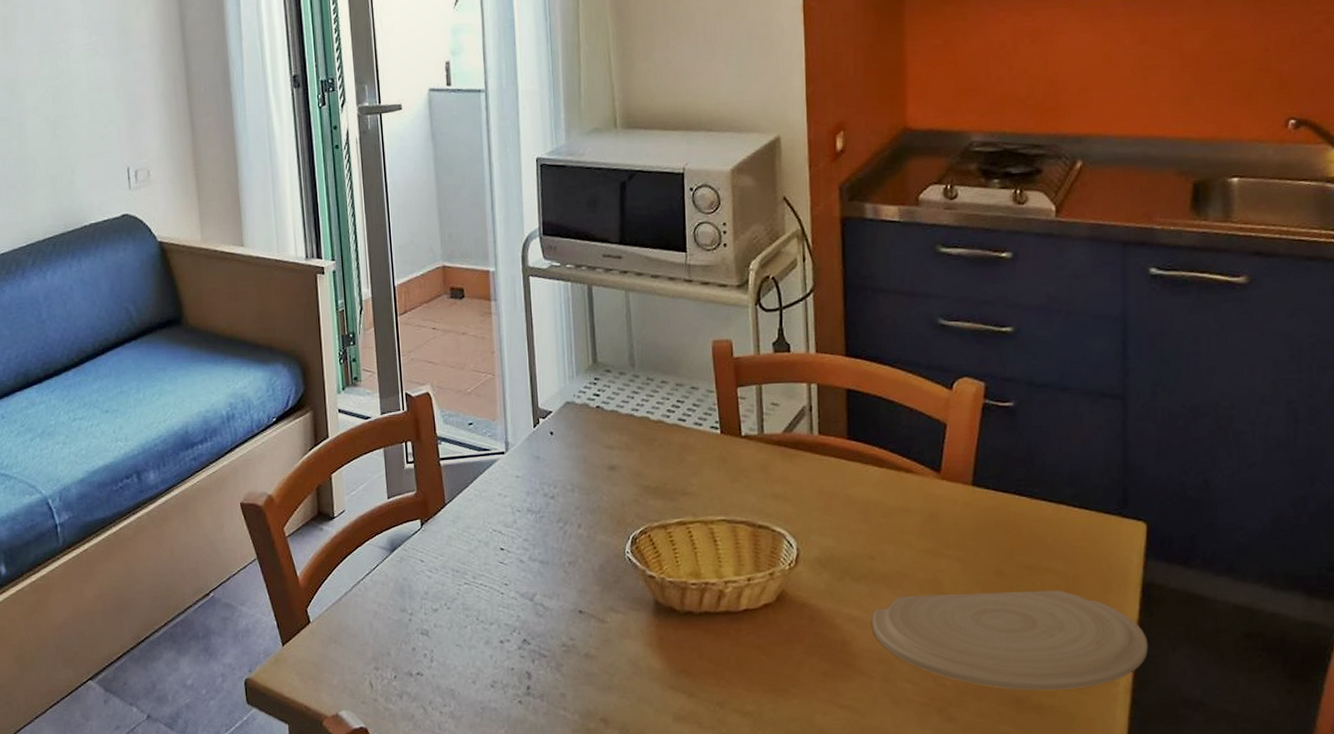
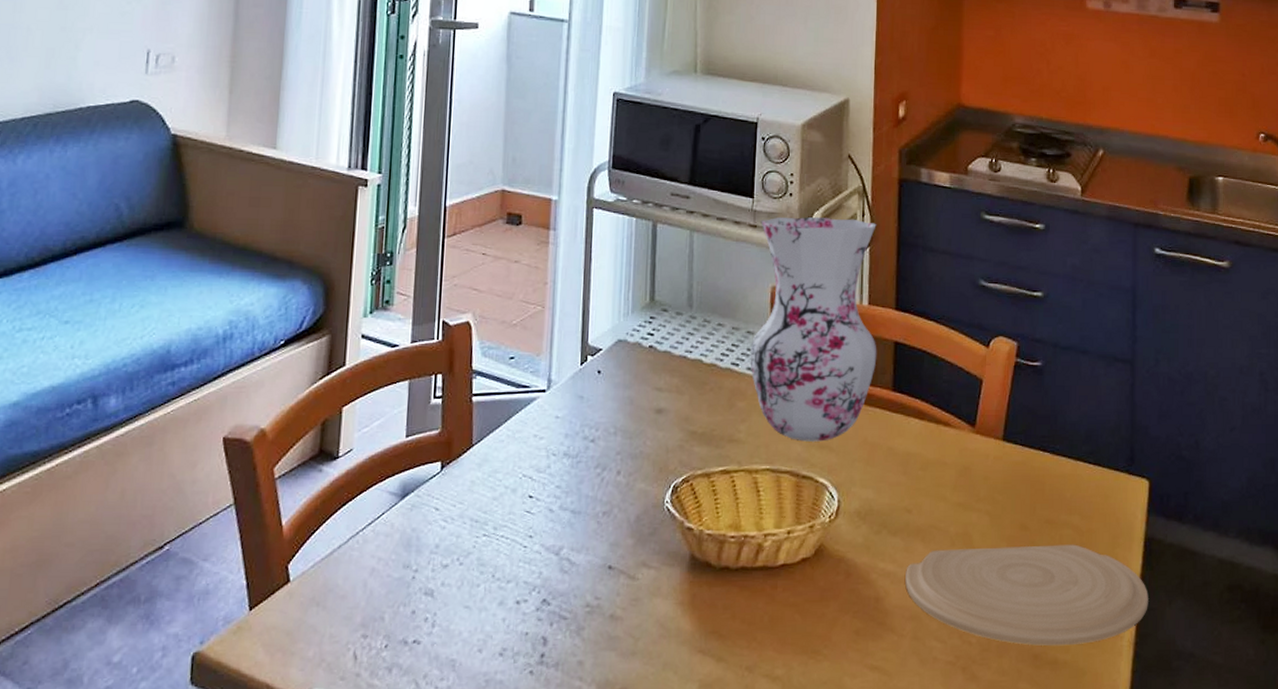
vase: none [696,264,829,493] -> present [750,216,877,442]

